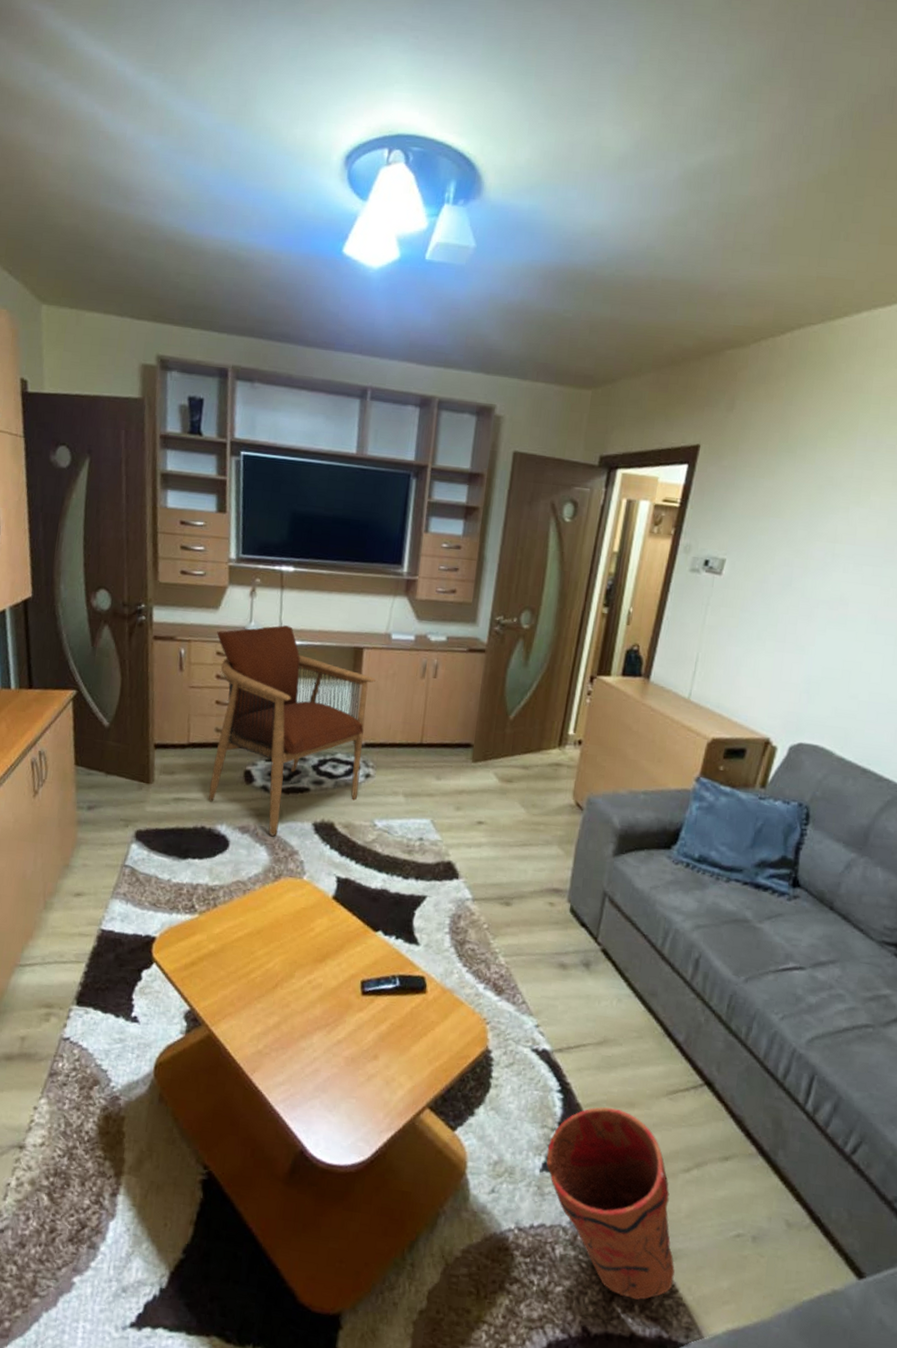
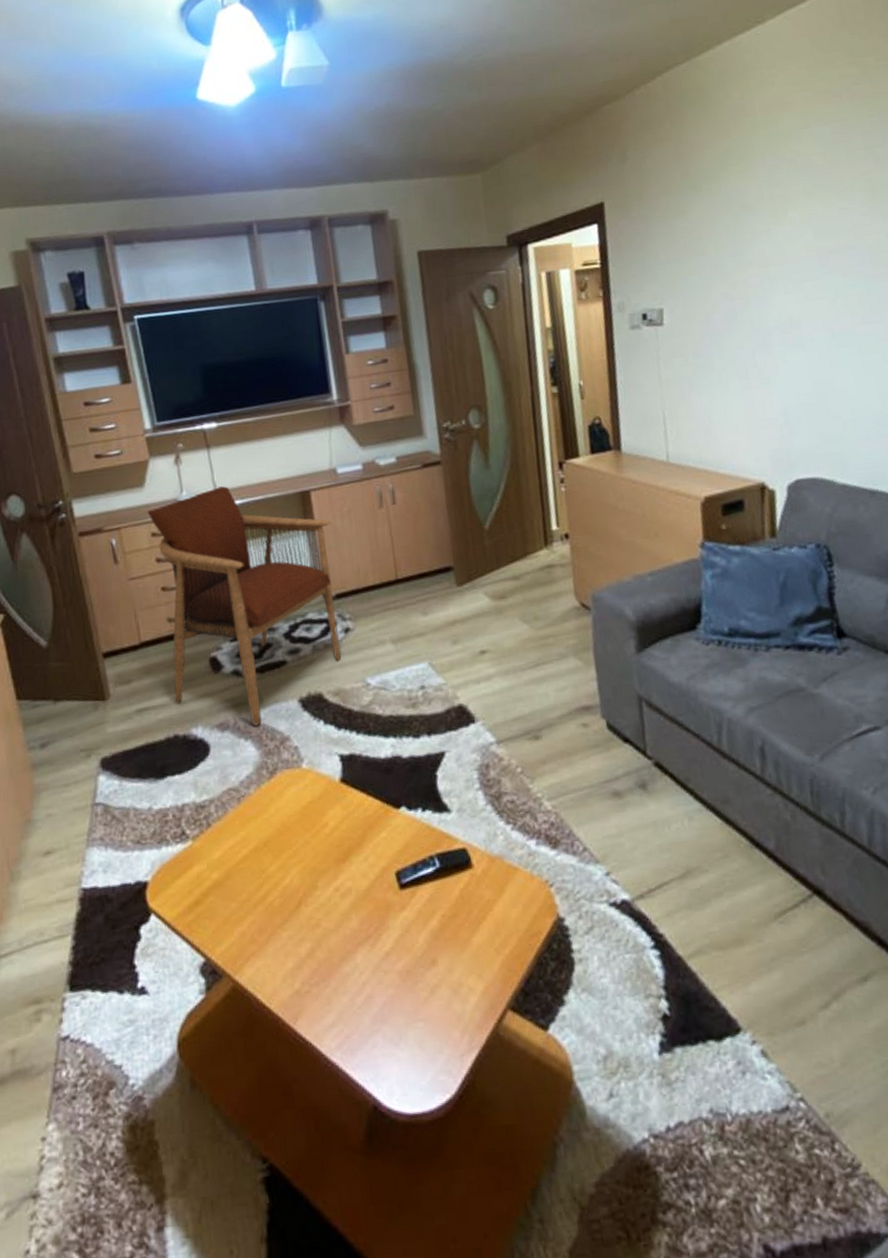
clay cup: present [546,1107,675,1300] -> none [659,950,852,1191]

